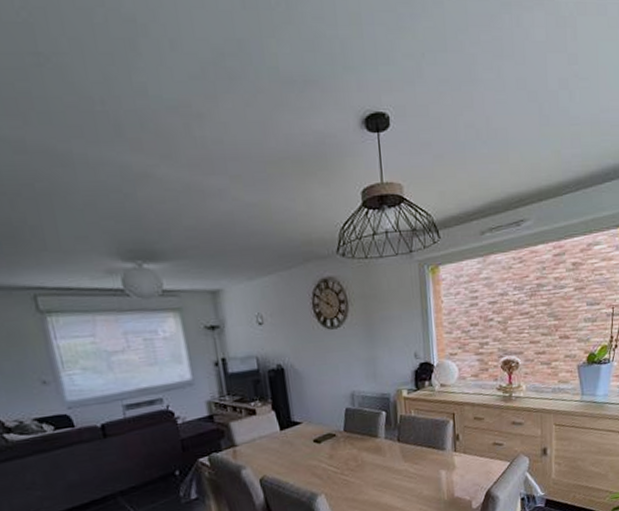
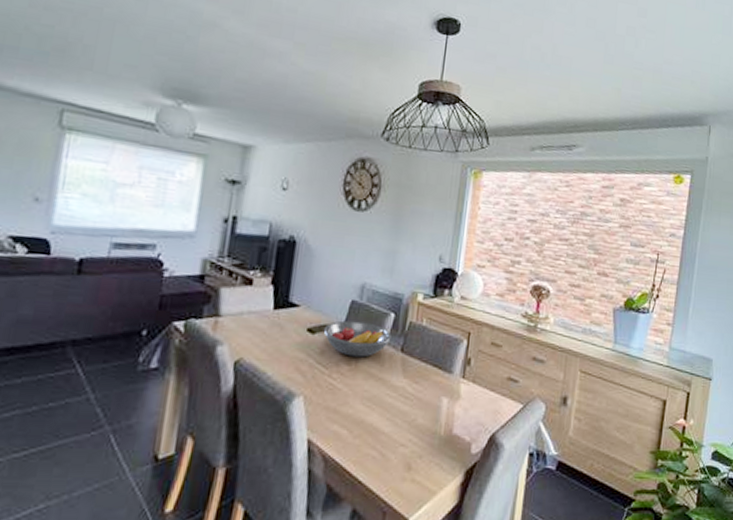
fruit bowl: none [327,423,387,455] -> present [323,320,391,358]

